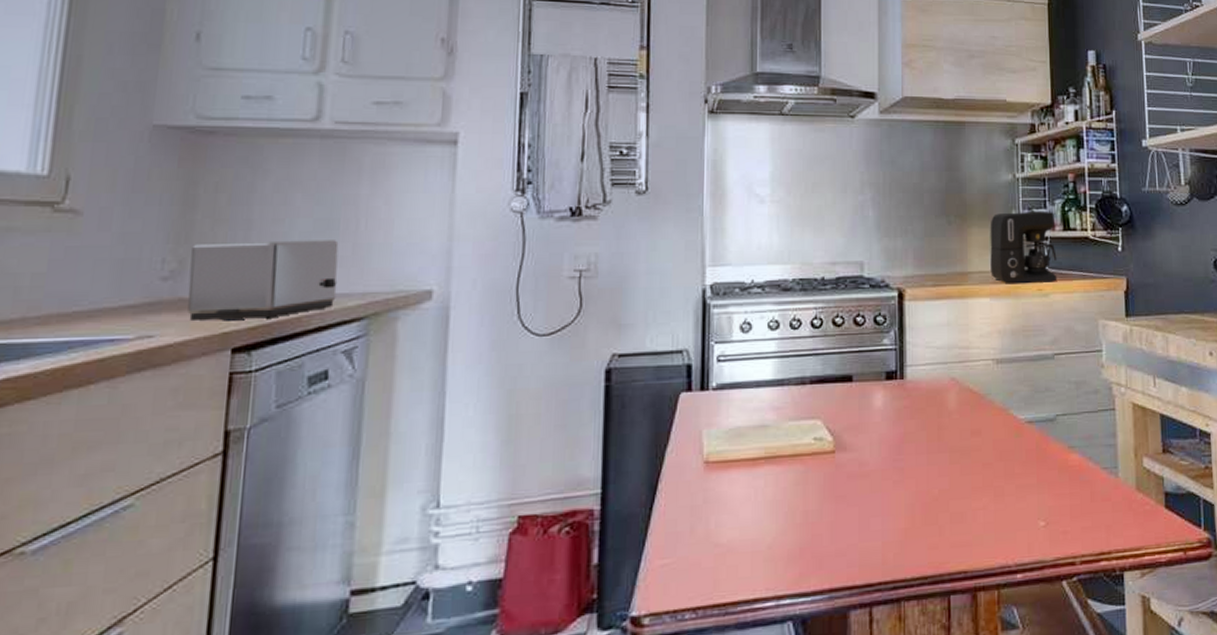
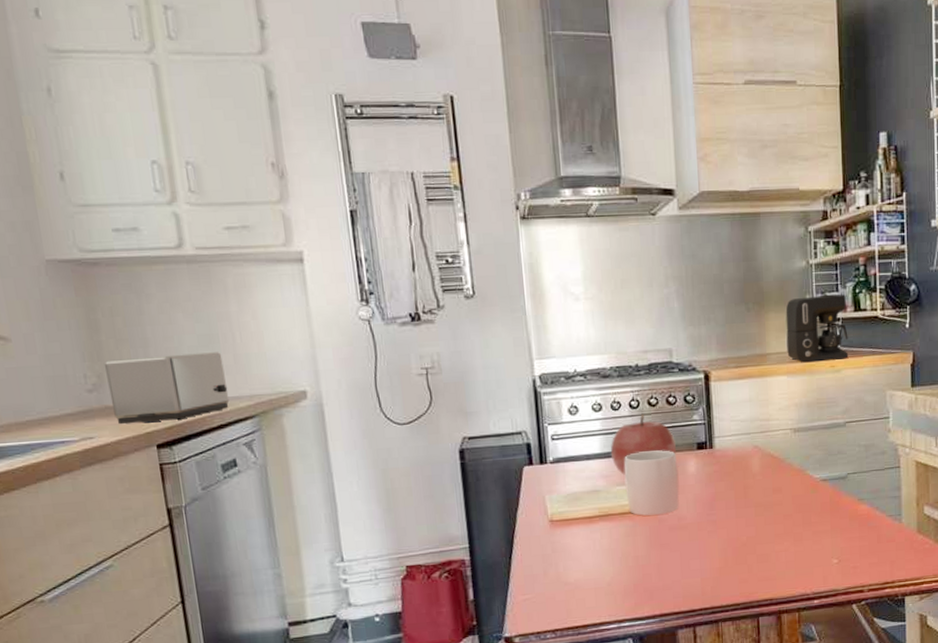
fruit: none [785,336,861,407] -> present [610,415,676,475]
mug: none [799,379,863,460] -> present [624,450,680,517]

